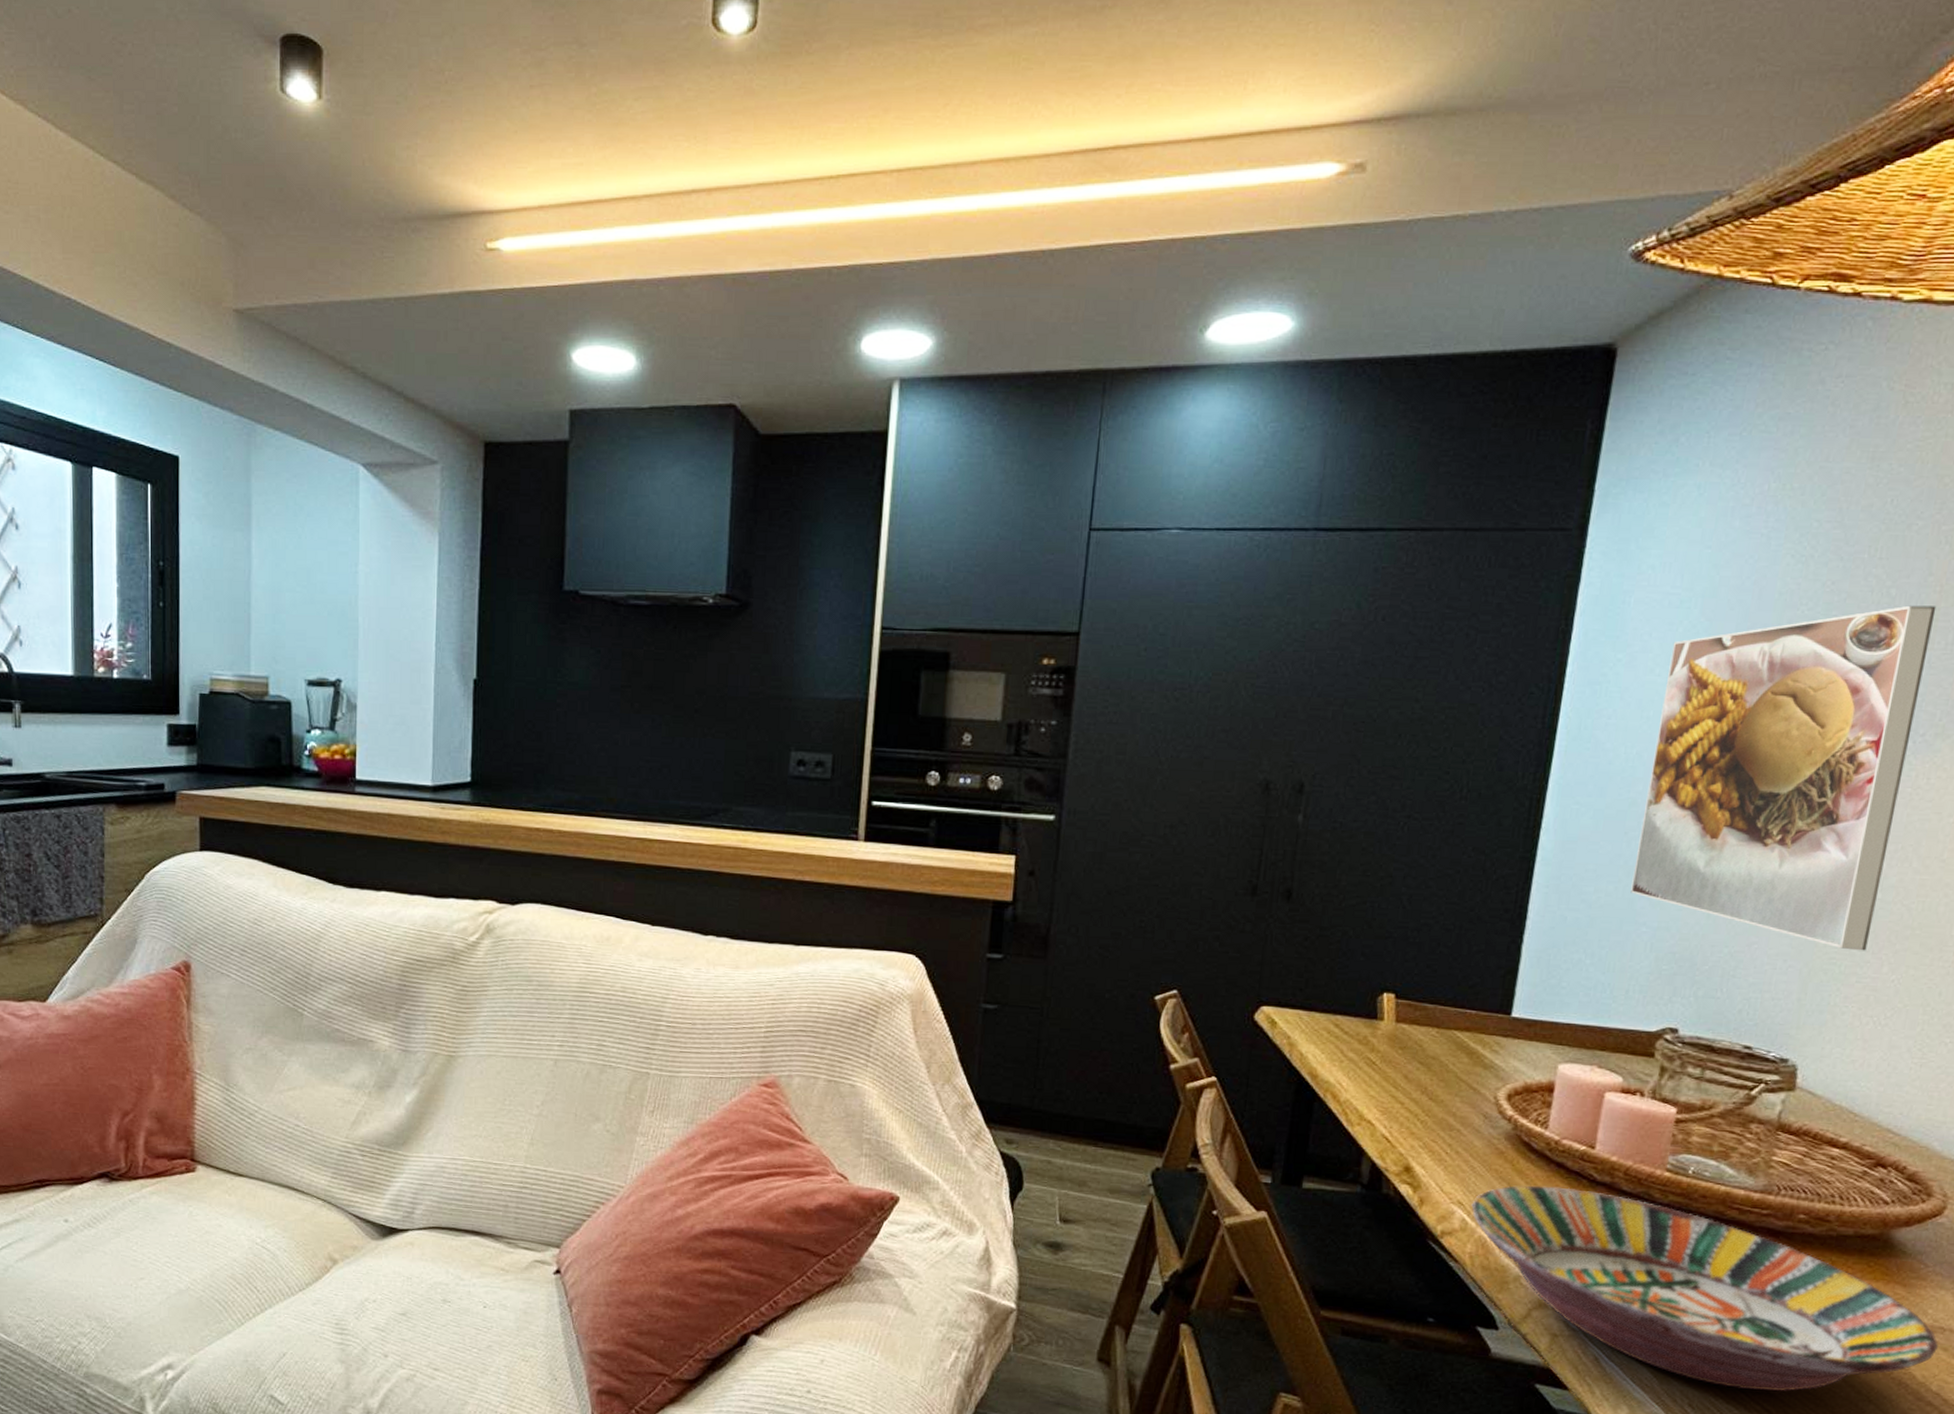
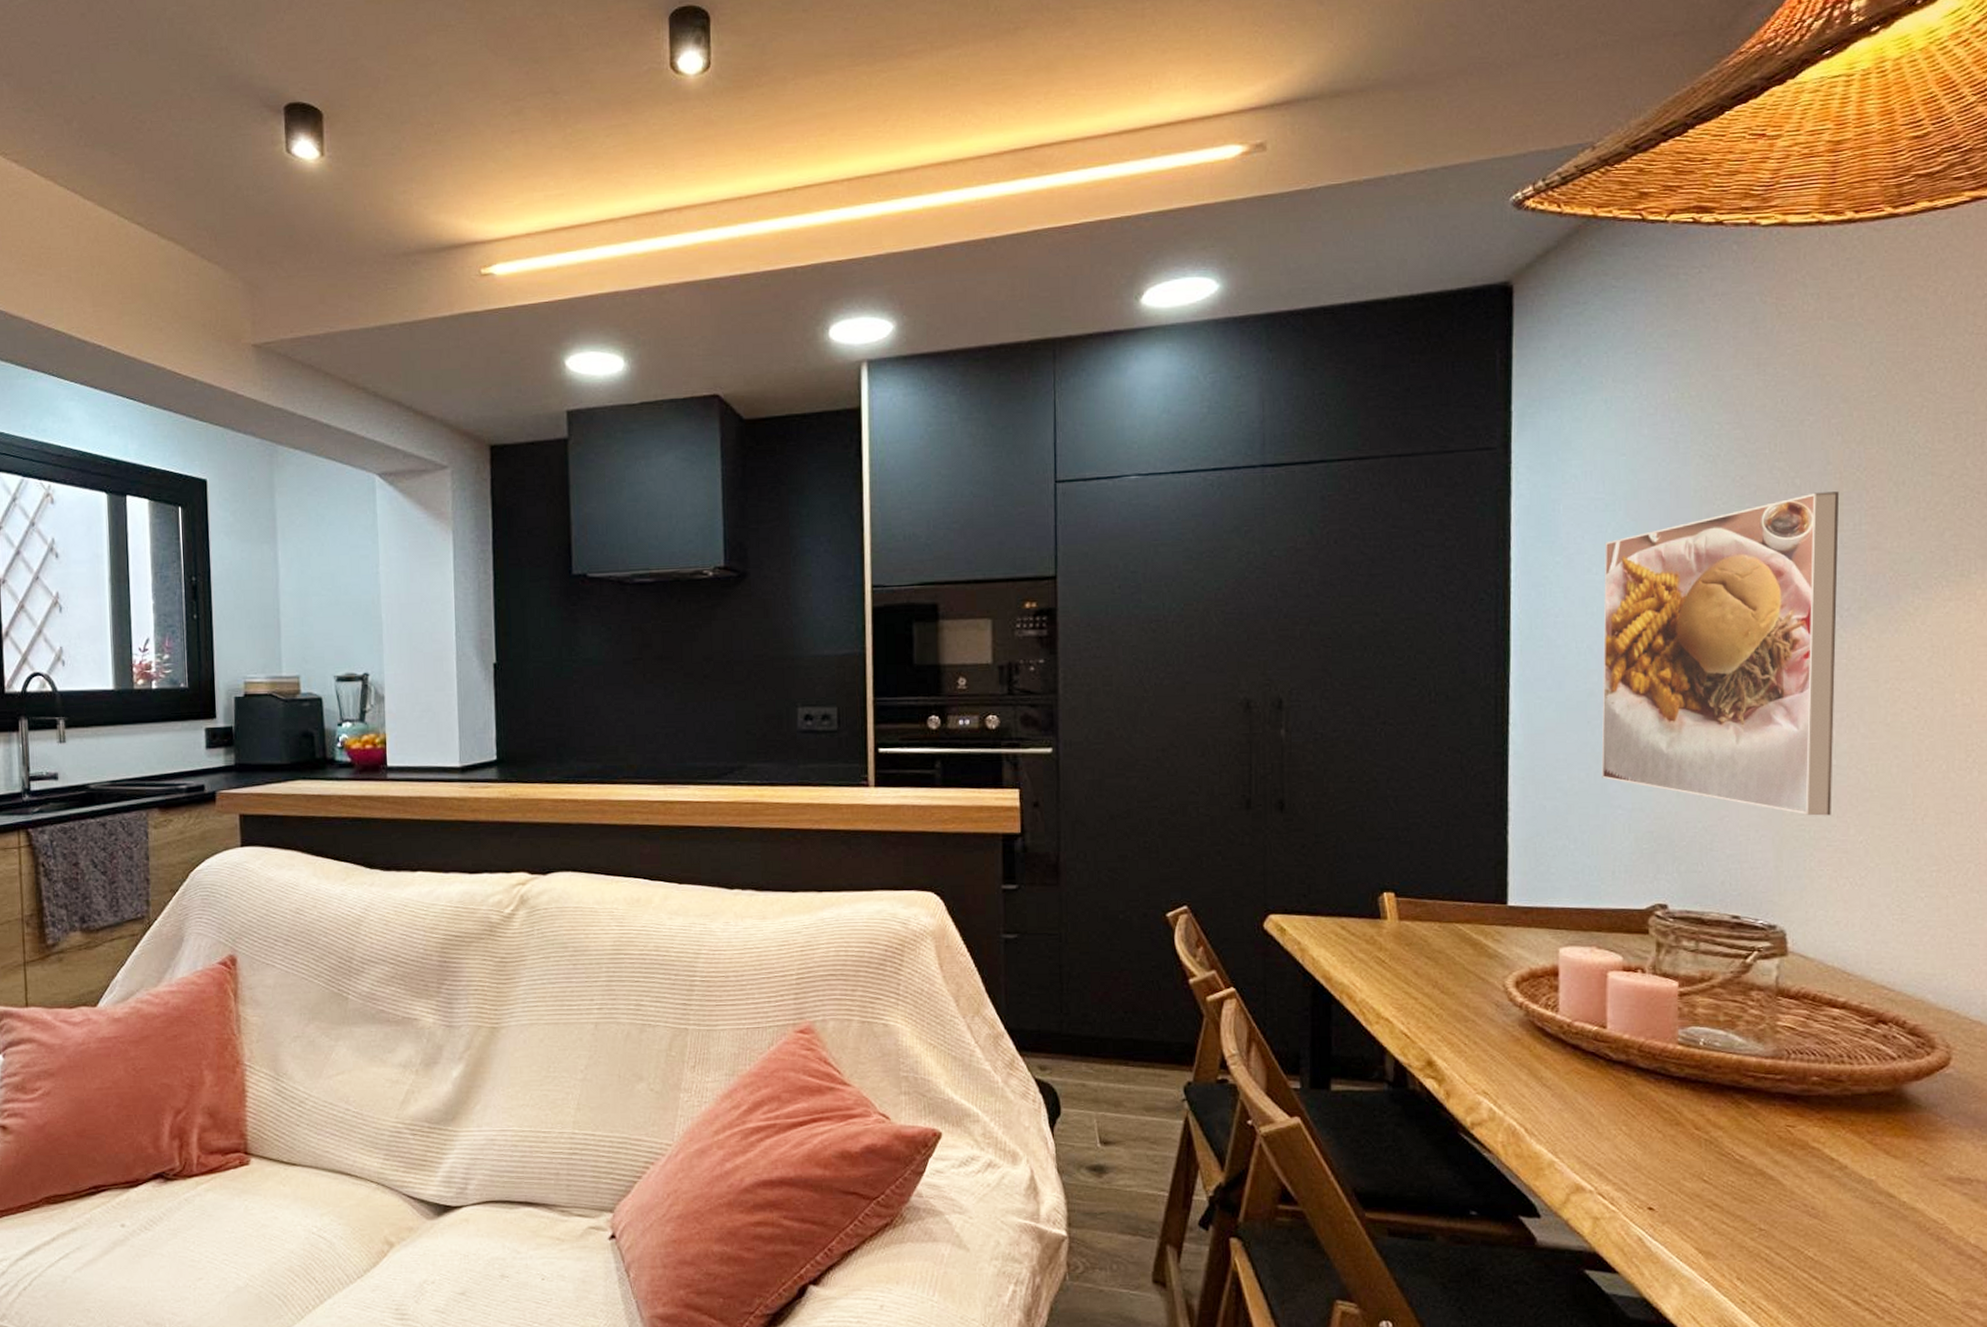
serving bowl: present [1471,1185,1938,1391] -> none [1496,1068,1968,1257]

